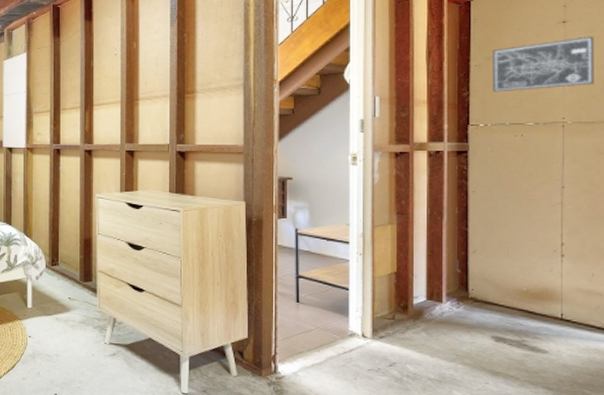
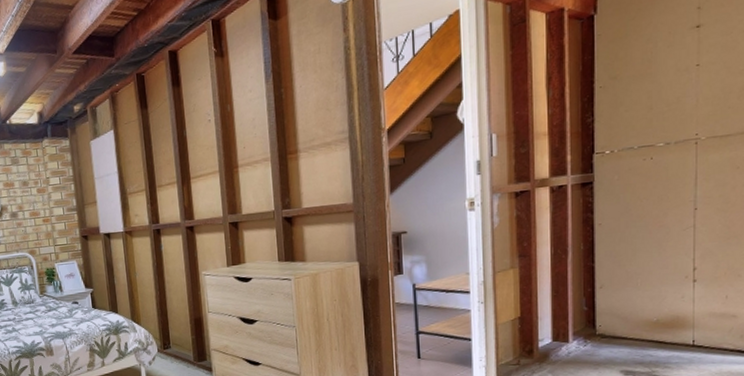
wall art: present [491,36,594,93] -> none [618,38,731,115]

